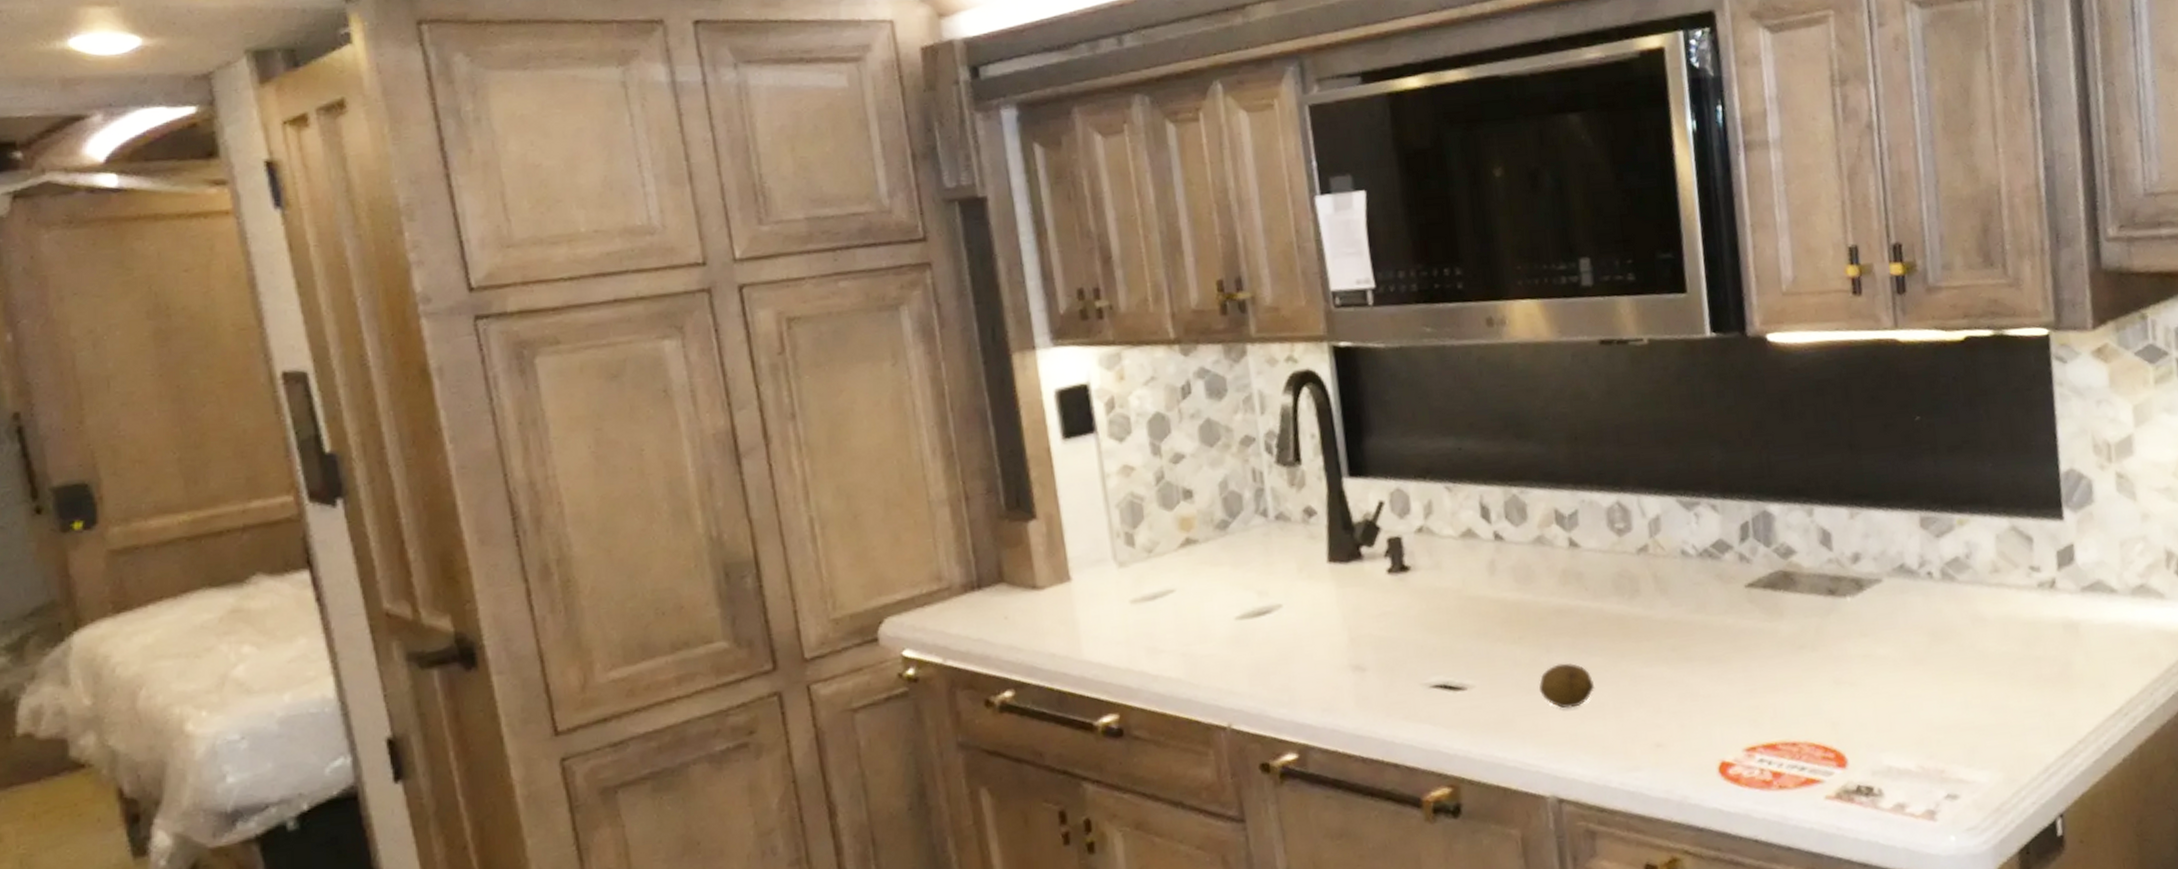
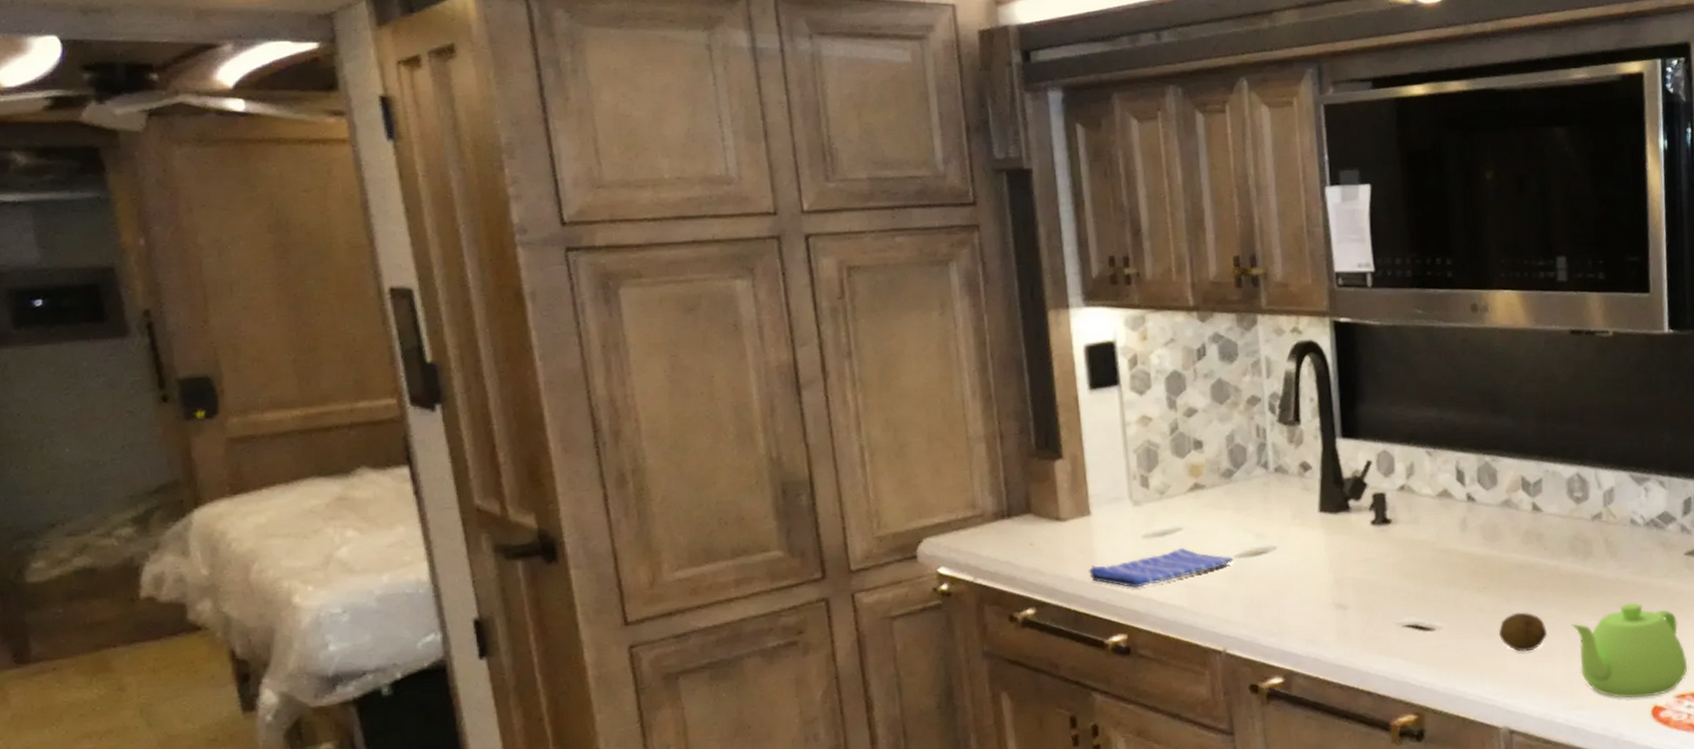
dish towel: none [1071,612,1235,661] -> present [1088,548,1234,588]
teapot: none [1621,645,1756,756] -> present [1571,602,1687,699]

